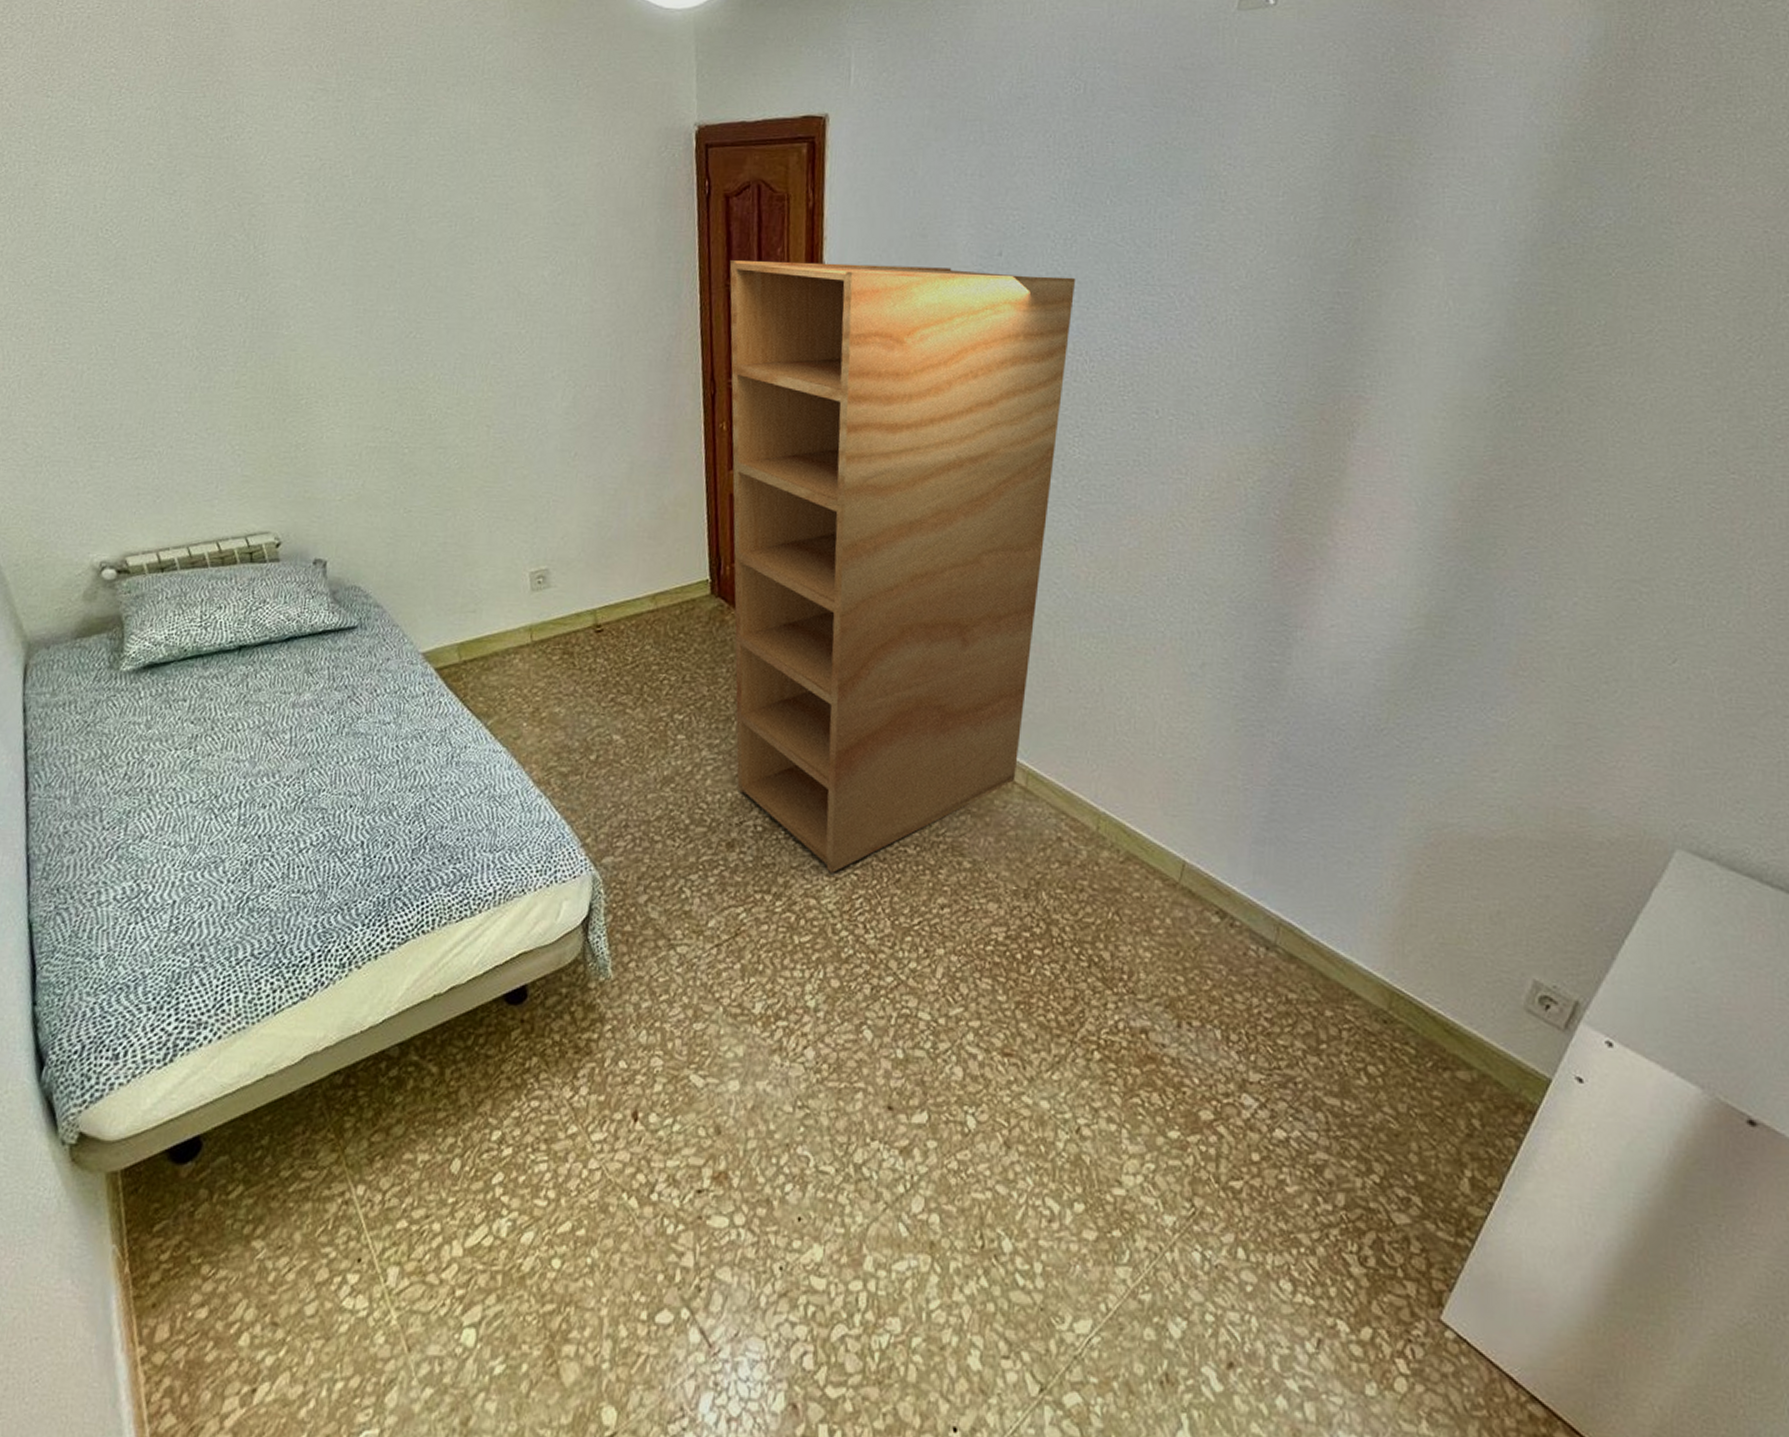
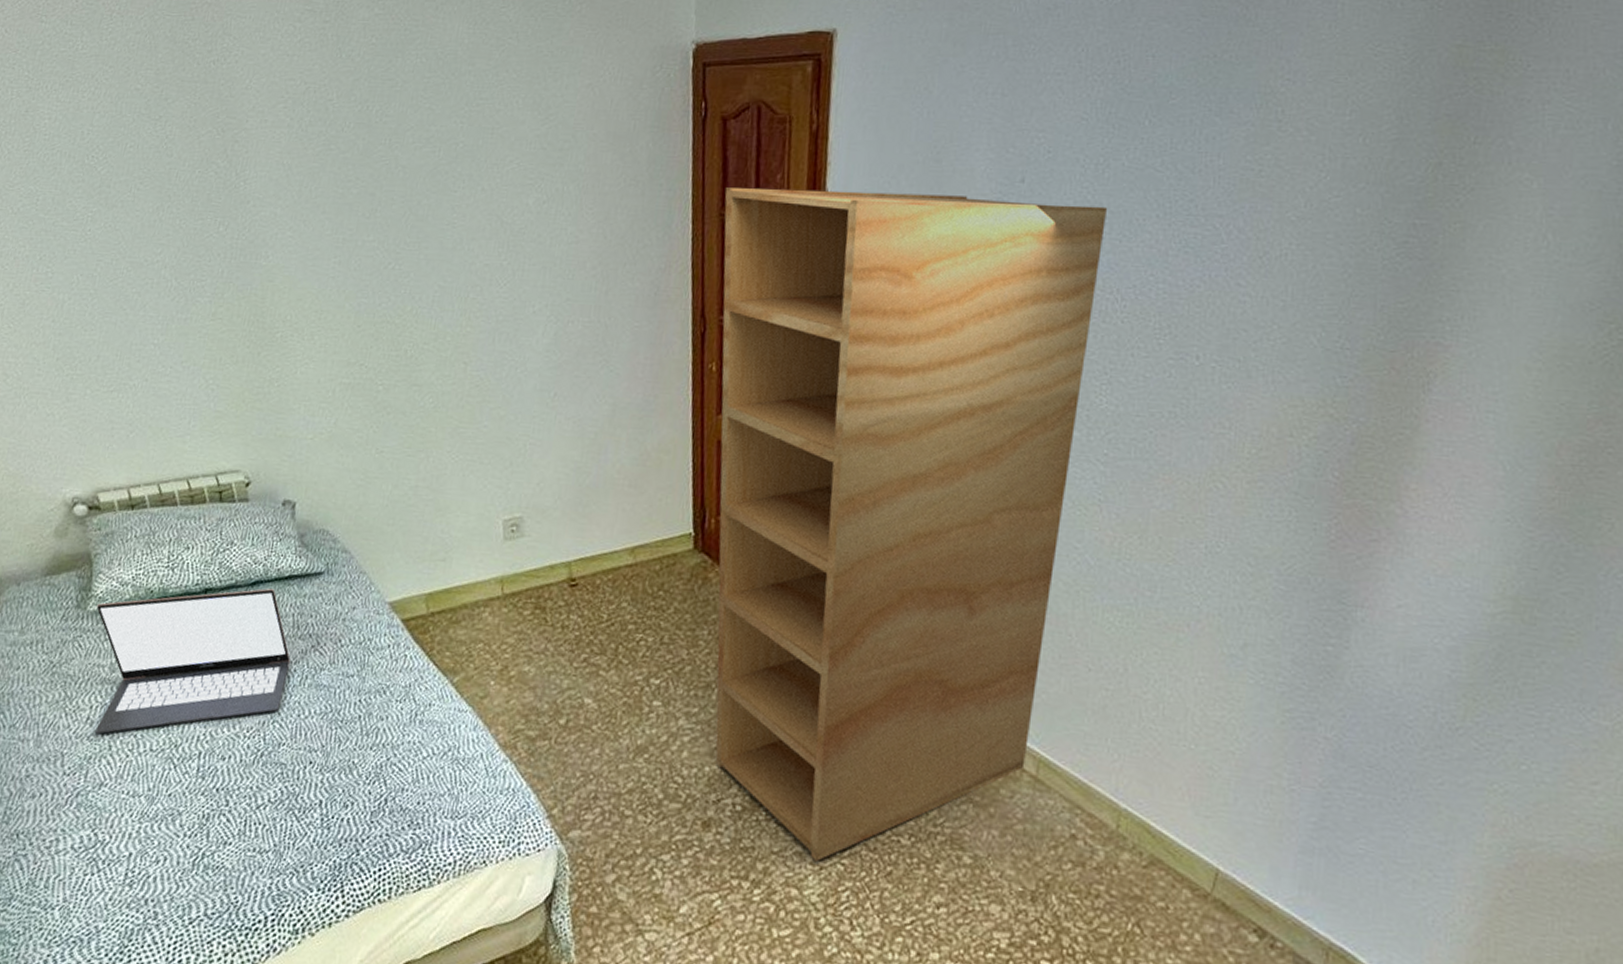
laptop: none [129,644,328,789] -> present [95,588,291,734]

